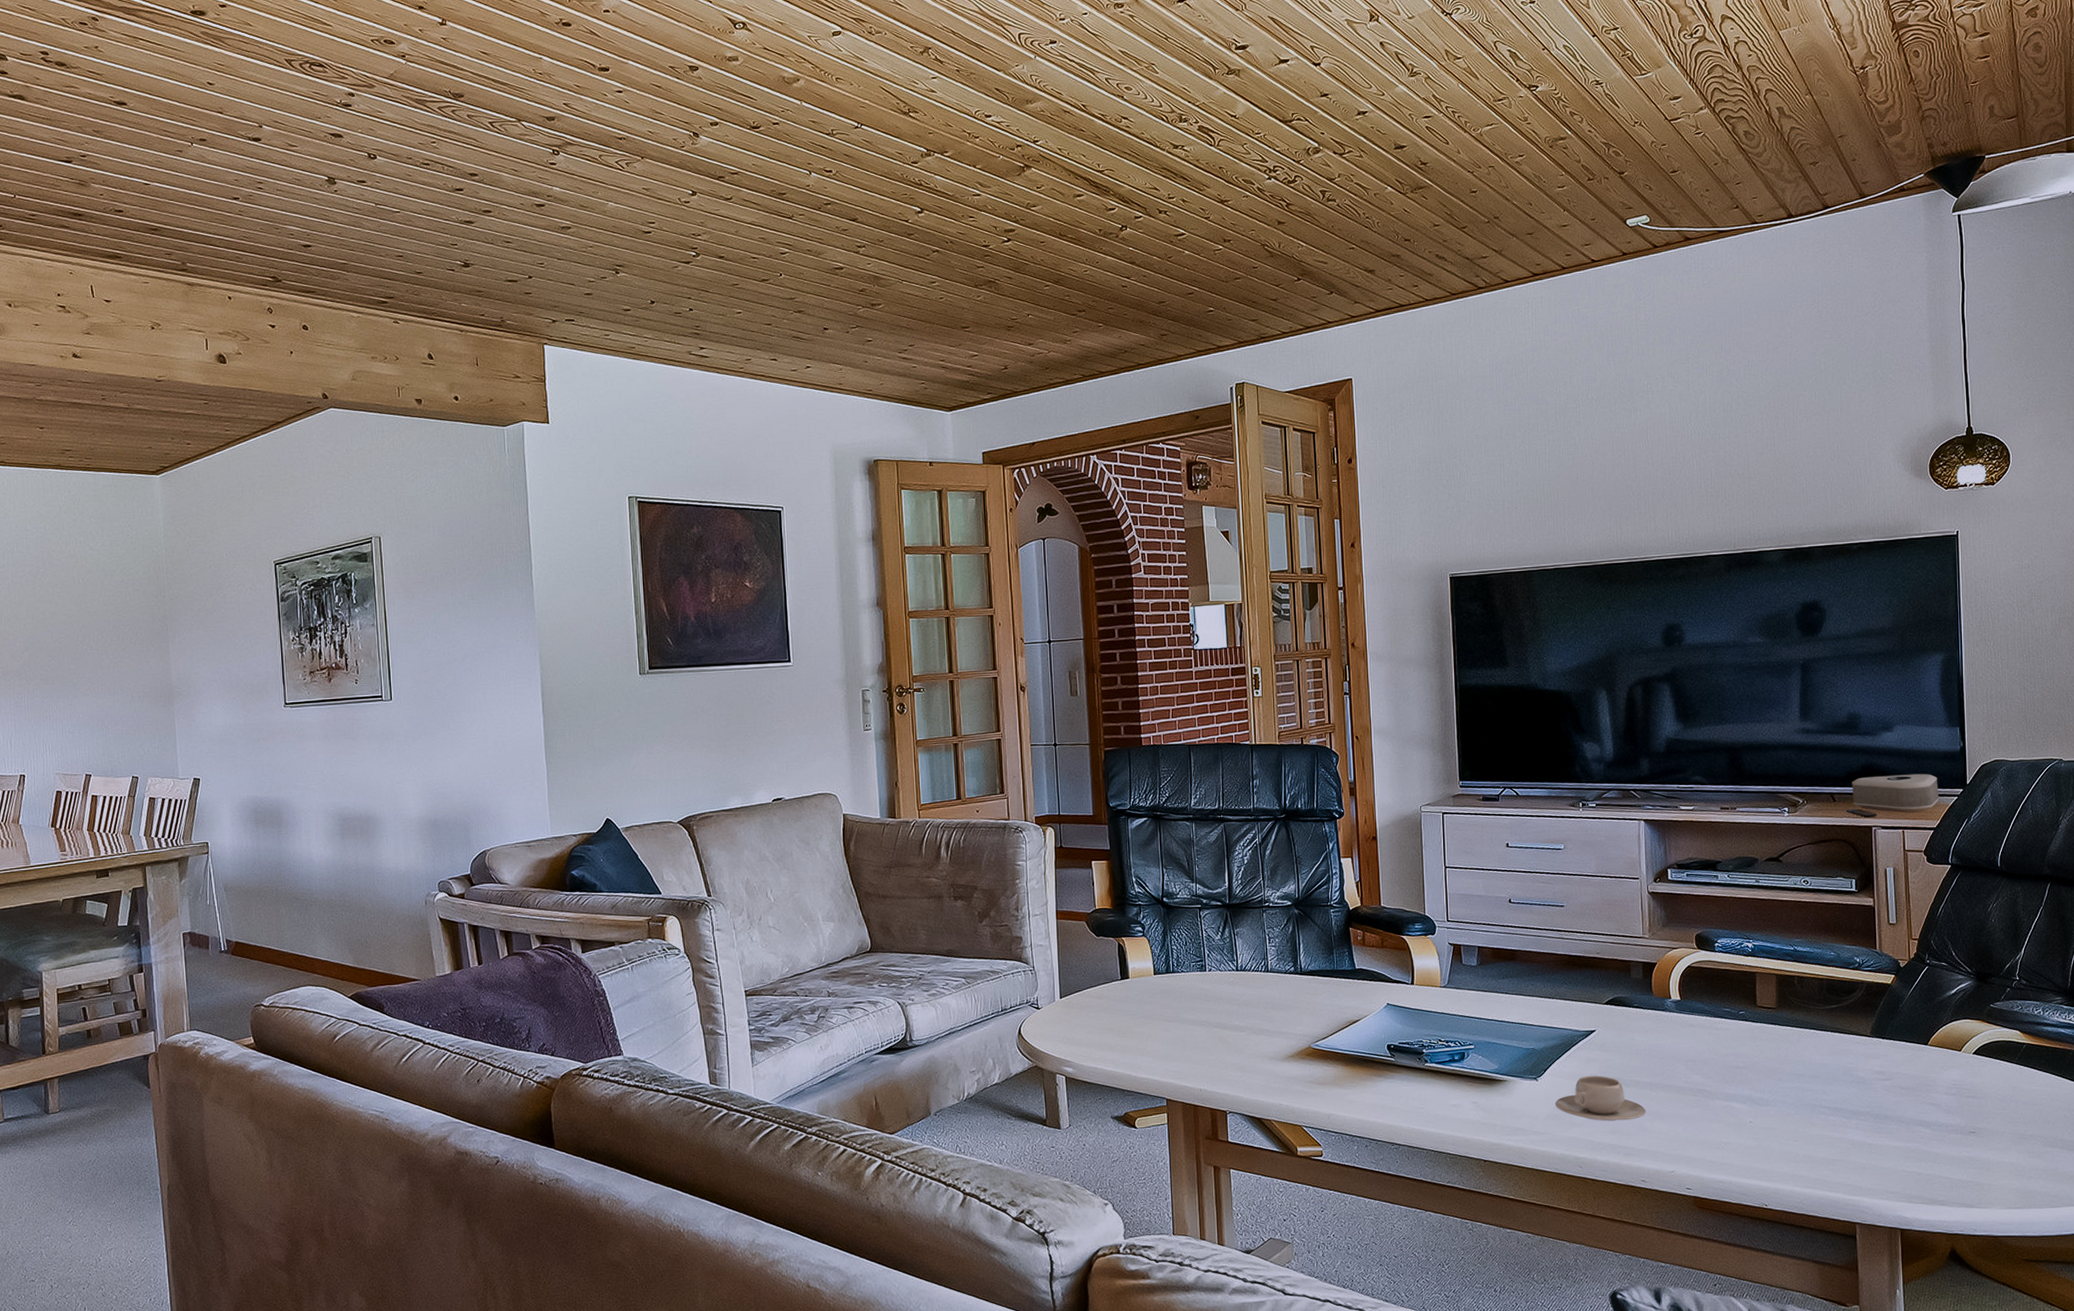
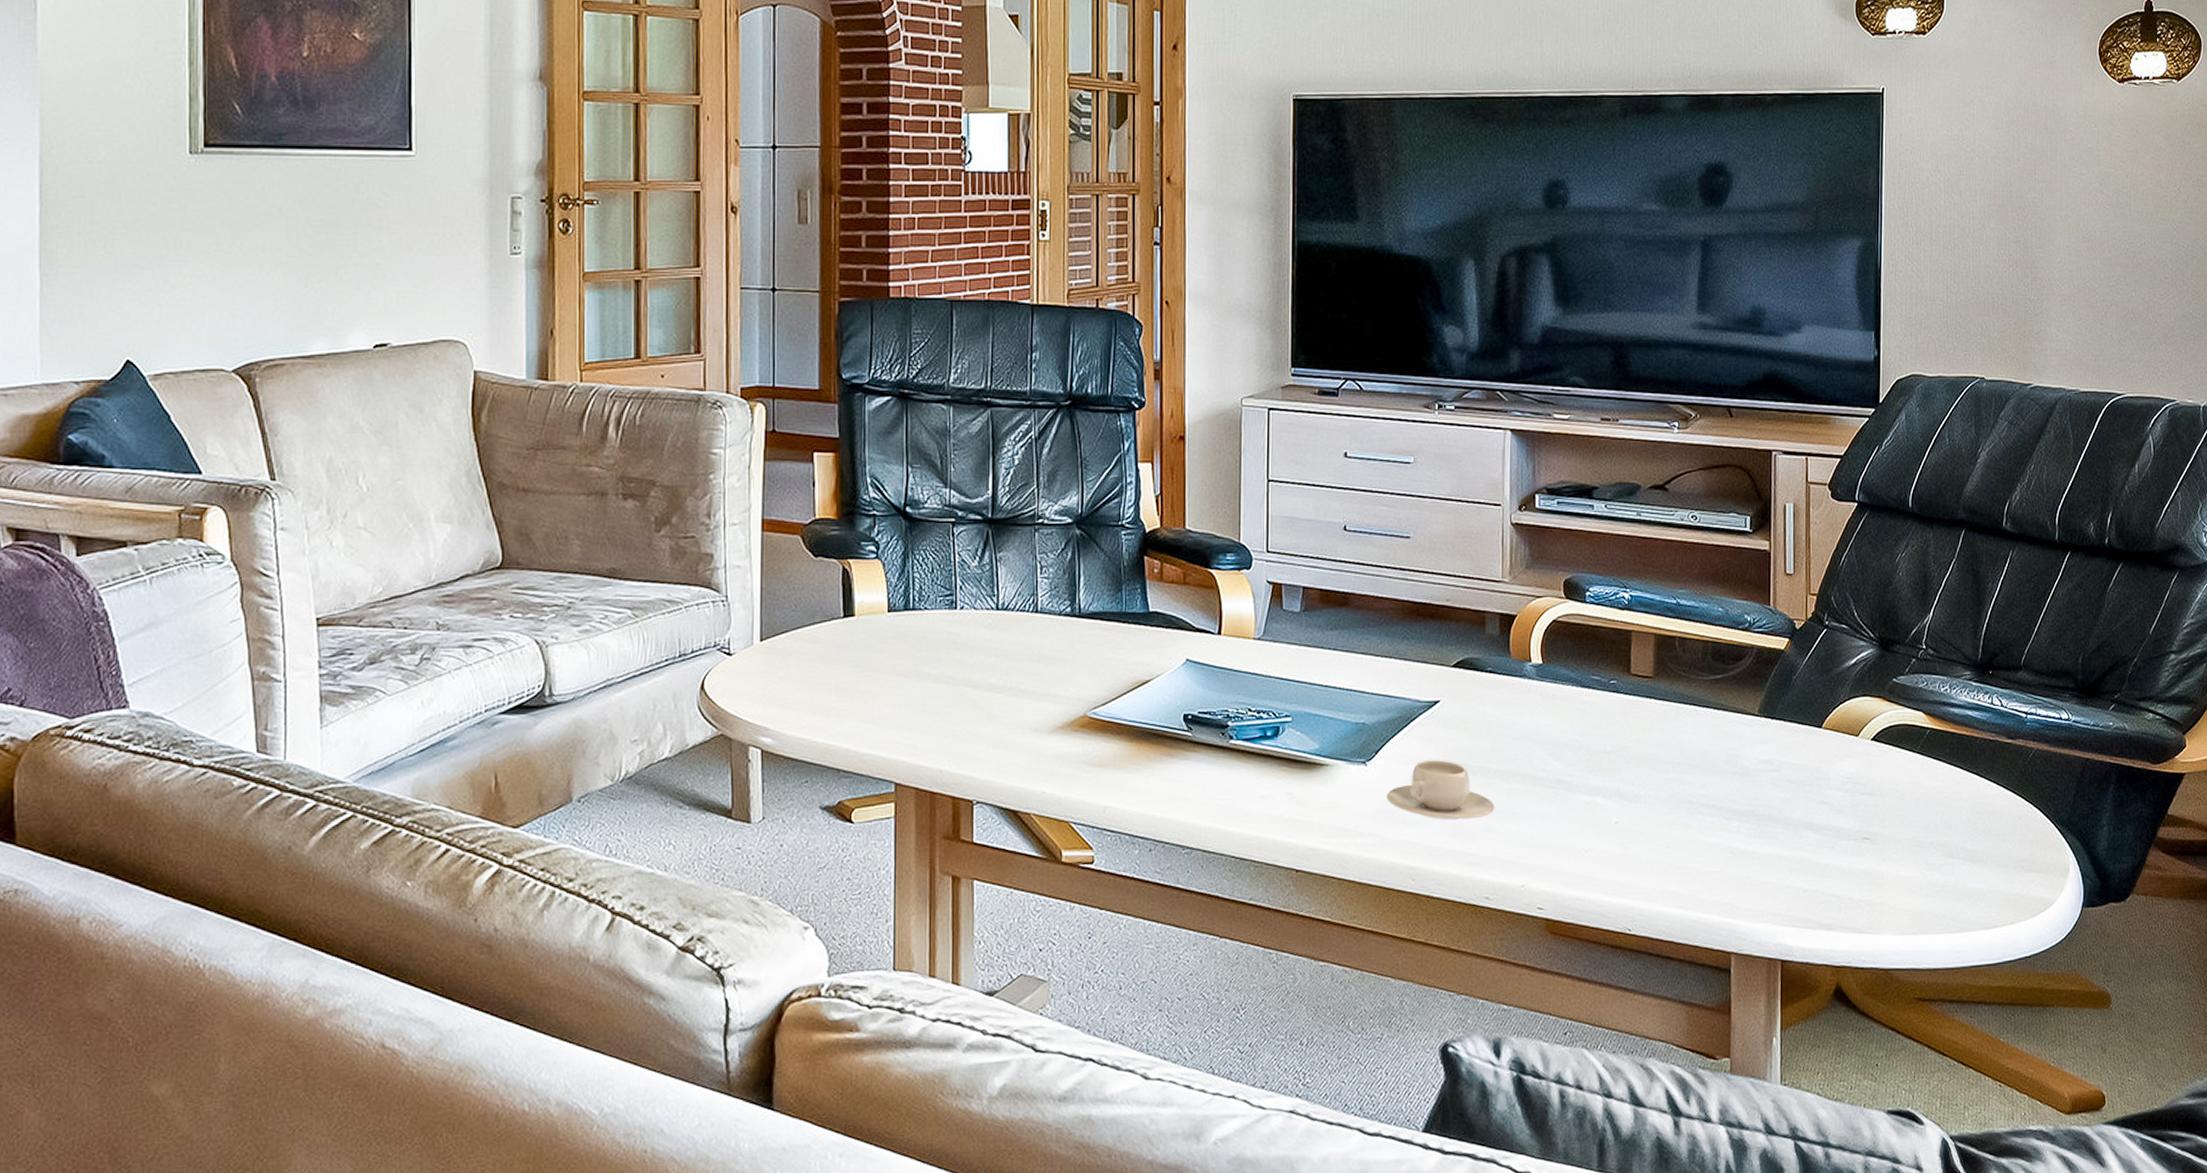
speaker: present [1847,773,1940,818] -> none [1745,387,1849,439]

